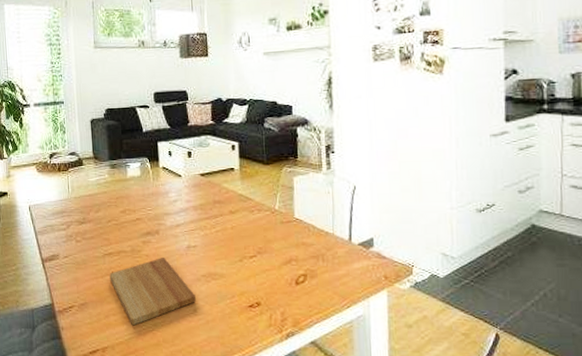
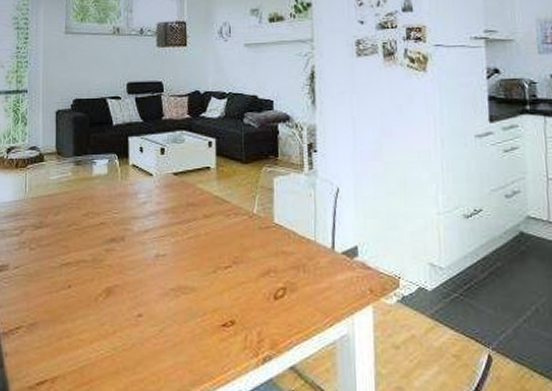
cutting board: present [109,258,196,326] -> none [66,268,162,350]

